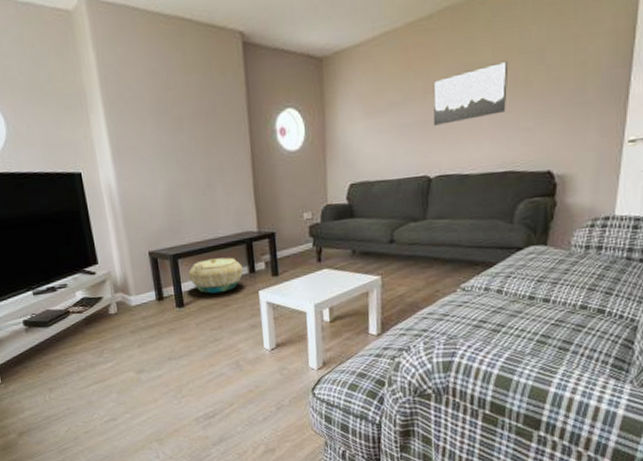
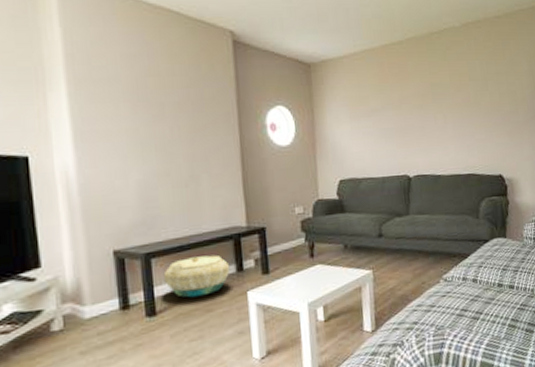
wall art: present [433,60,509,126] -> none [407,84,464,132]

